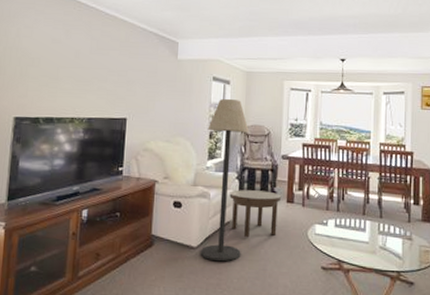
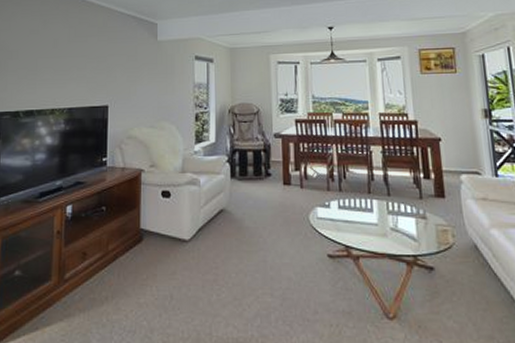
floor lamp: present [200,99,249,262] -> none [193,78,238,255]
side table: present [229,190,282,237] -> none [221,173,278,225]

